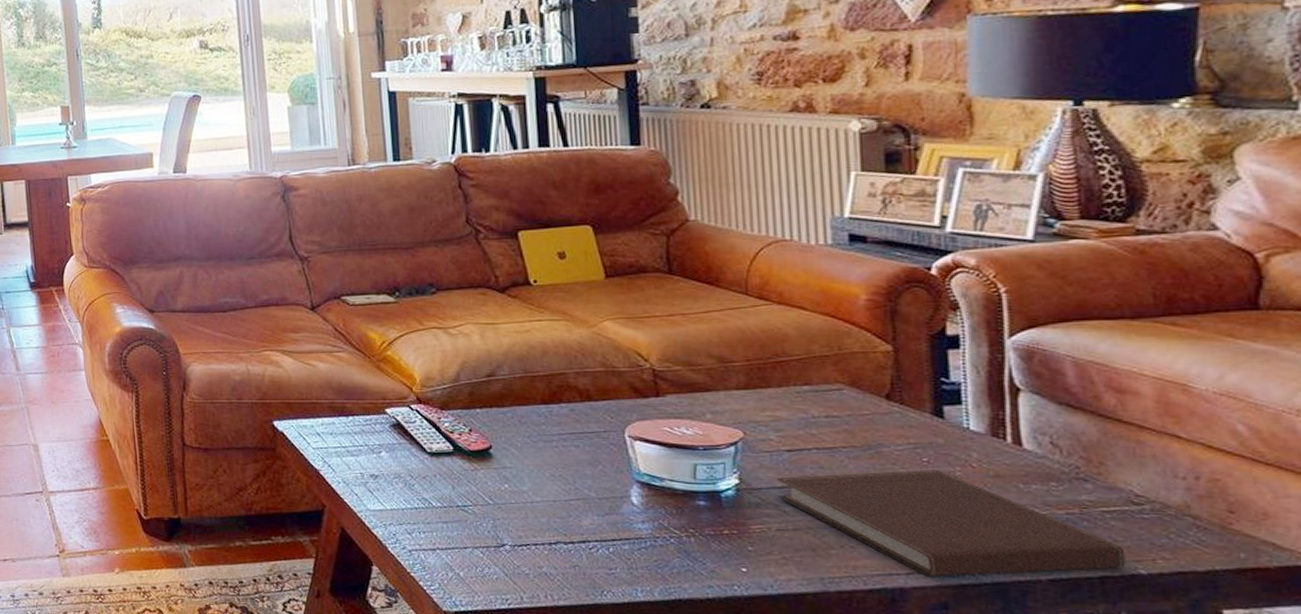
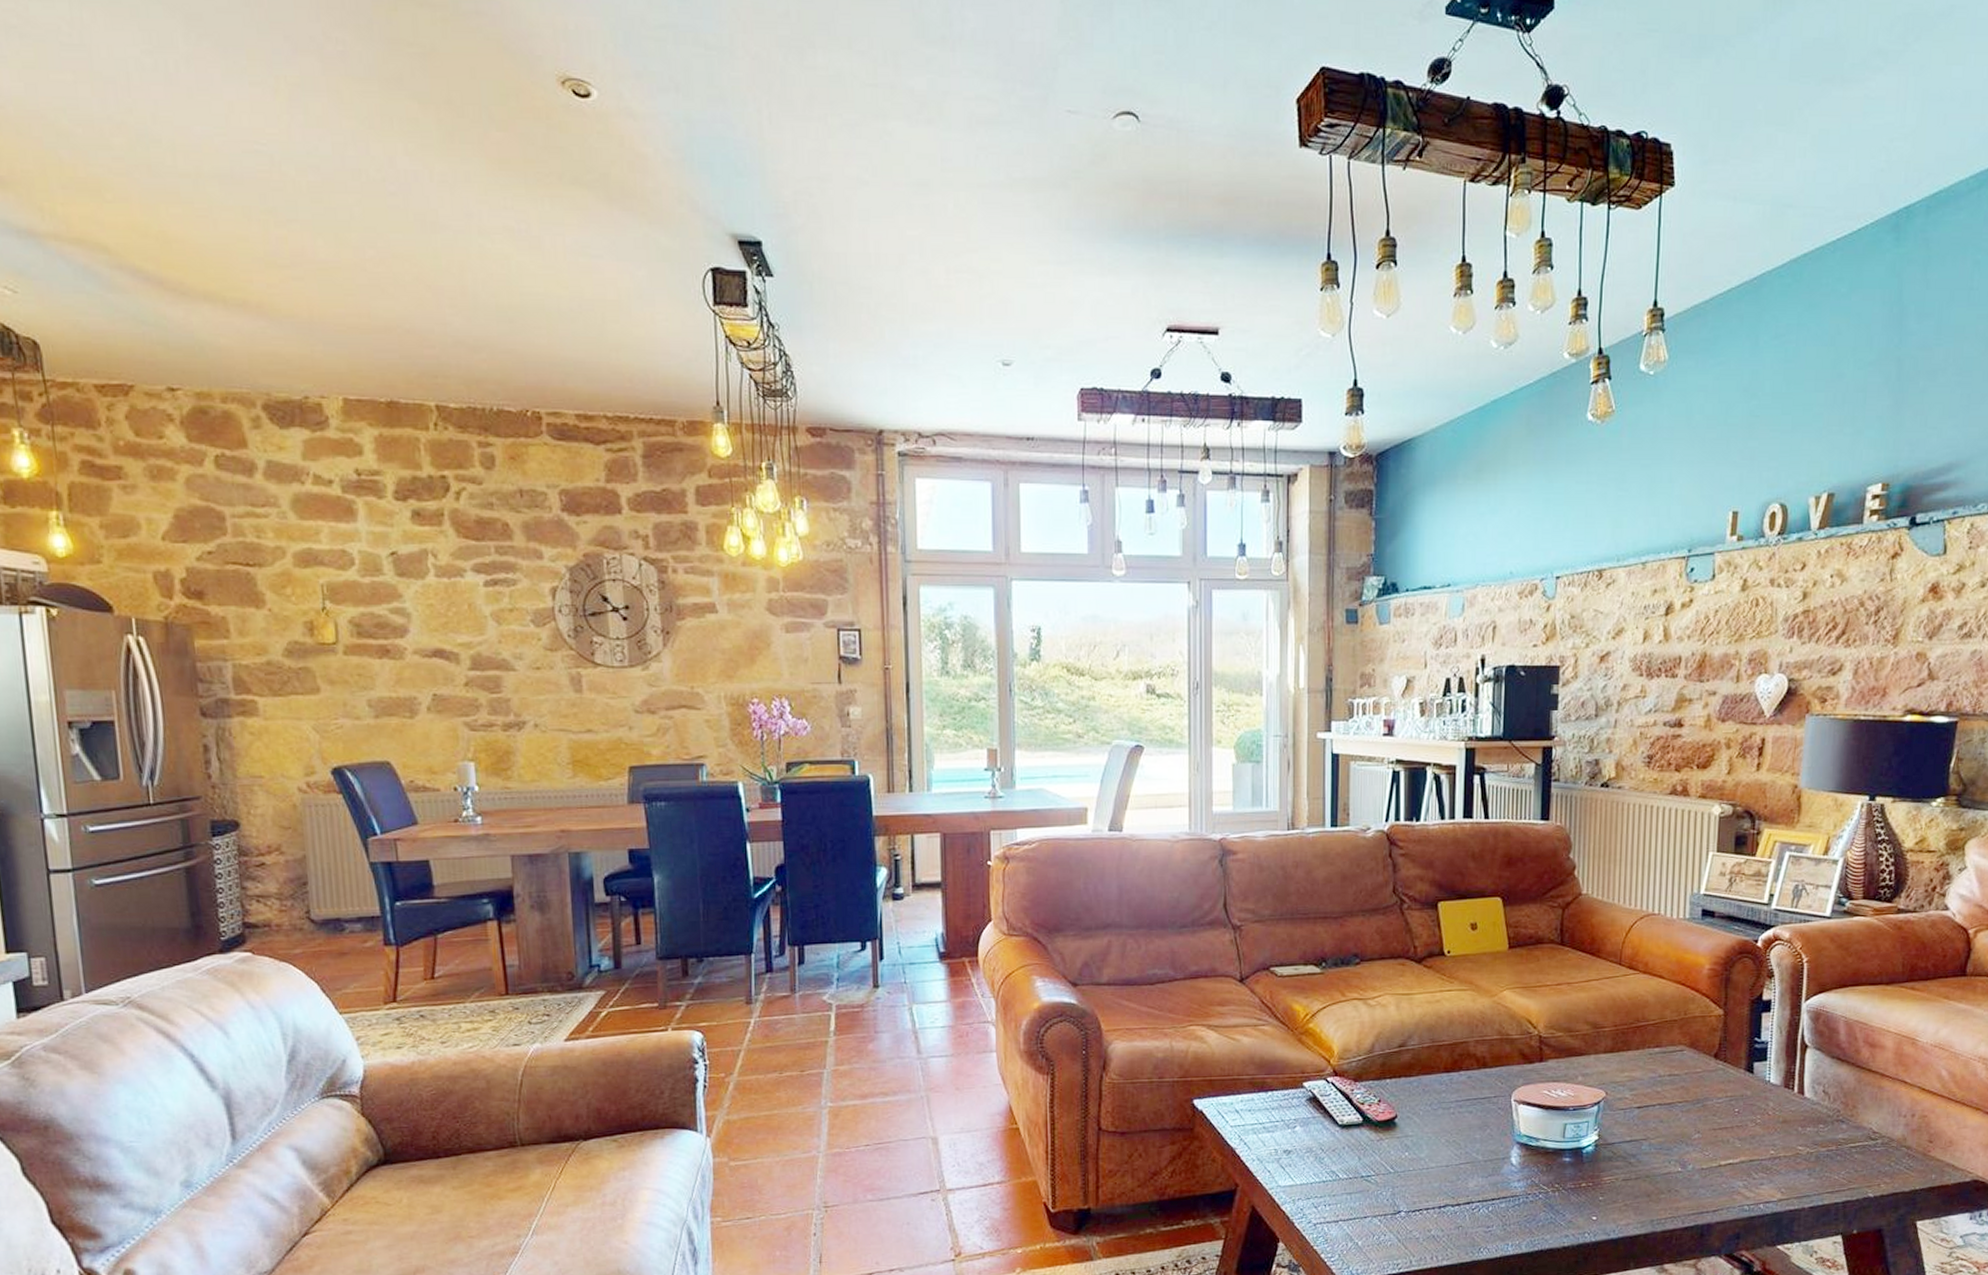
notebook: present [776,470,1126,576] -> none [1626,1119,1861,1211]

